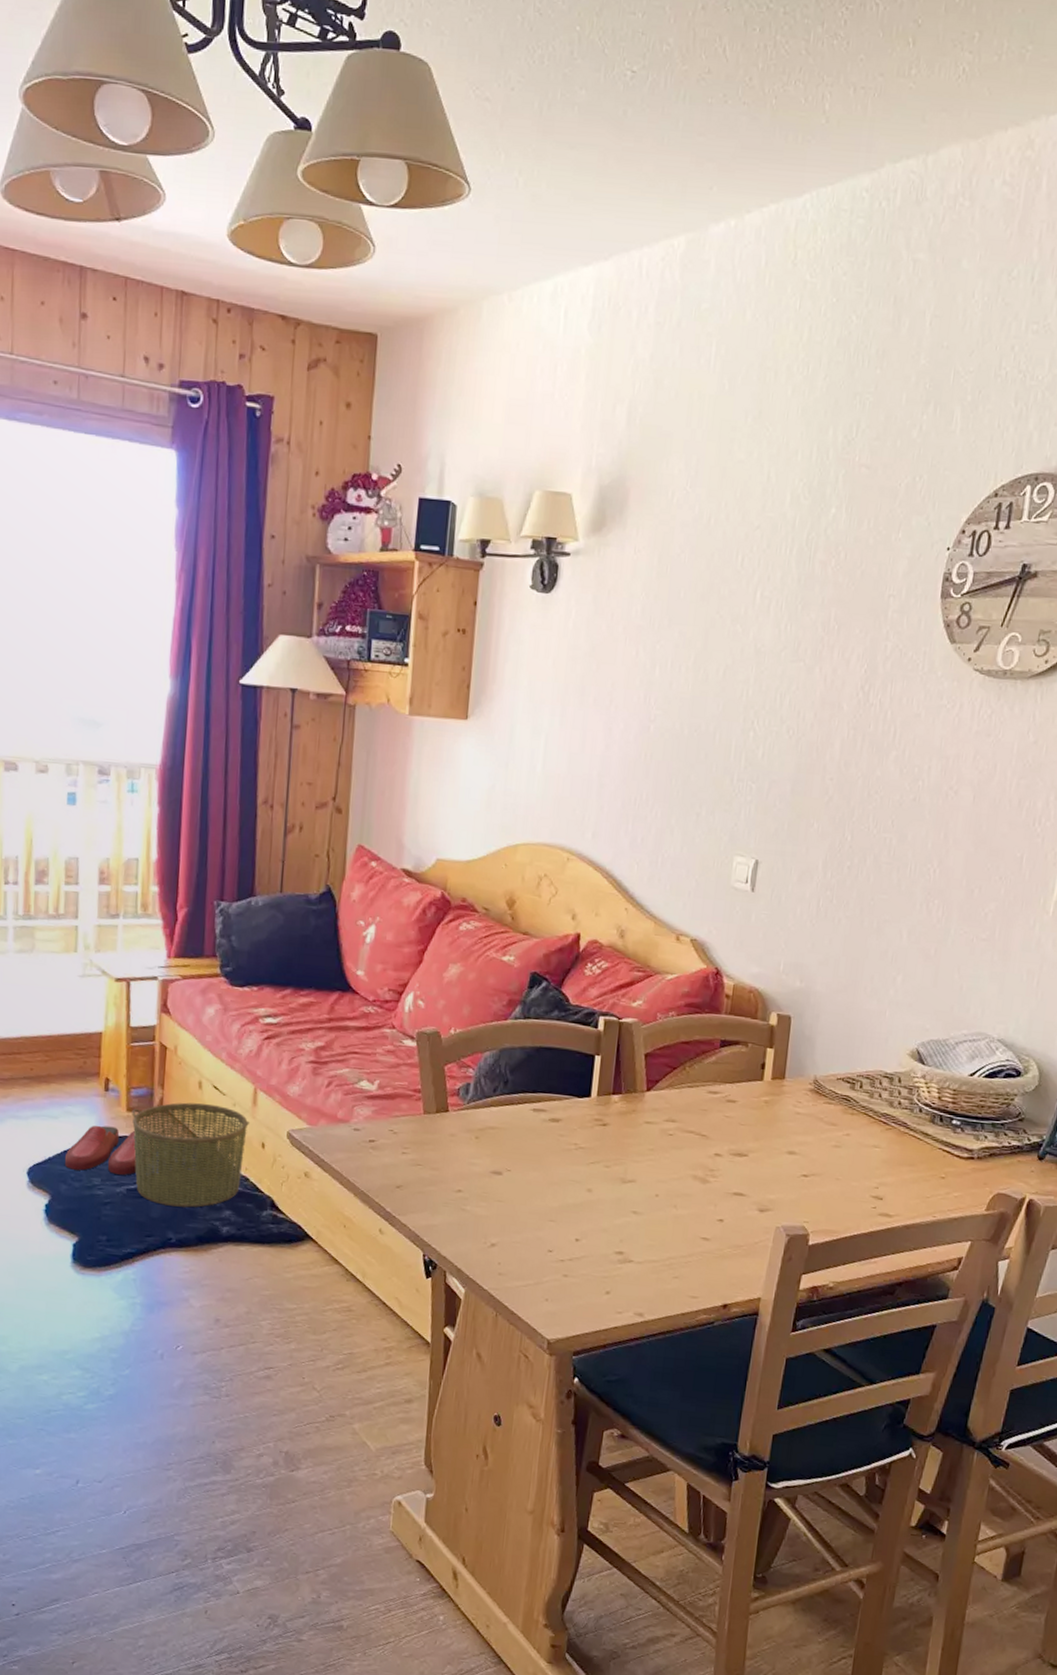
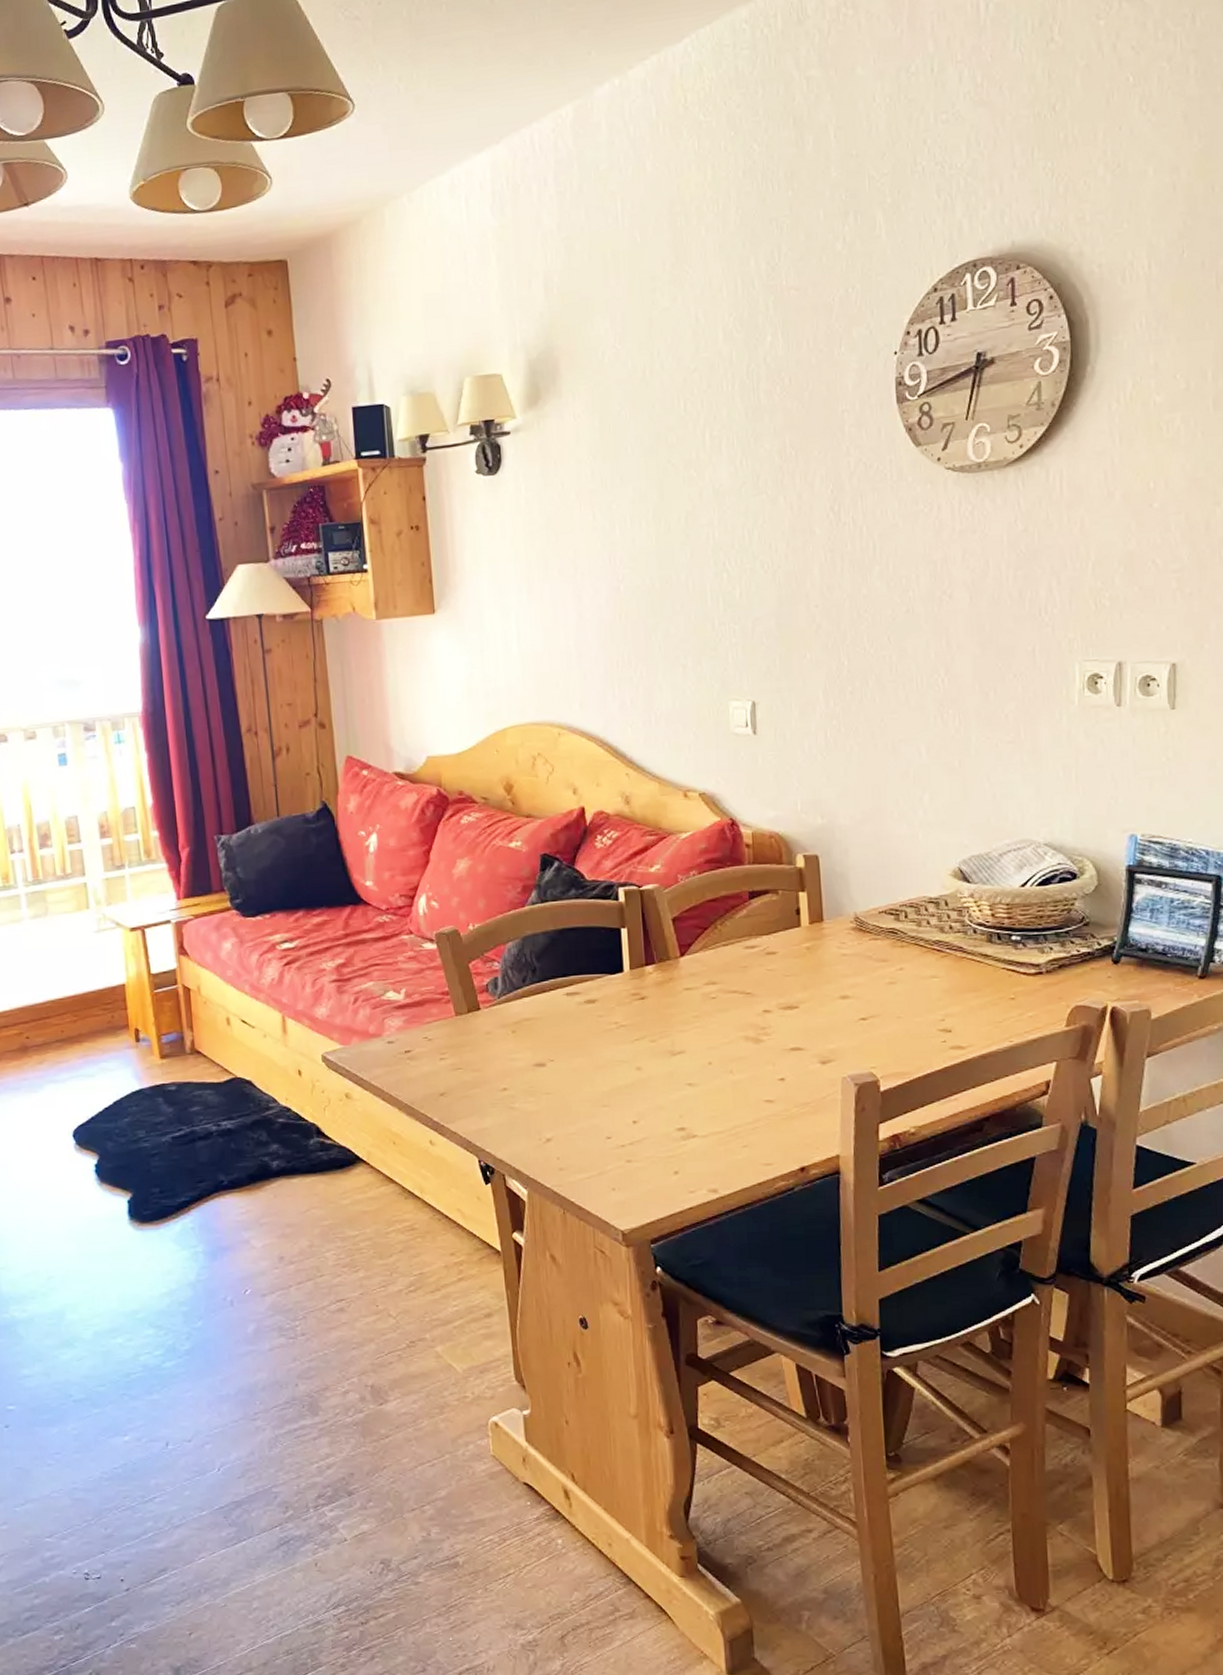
slippers: present [64,1125,159,1175] -> none [106,1075,197,1126]
basket: present [132,1102,250,1208] -> none [165,1039,283,1148]

